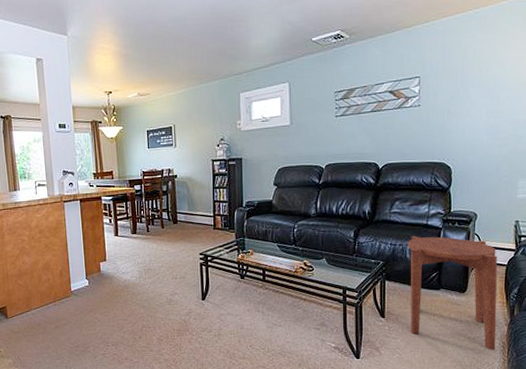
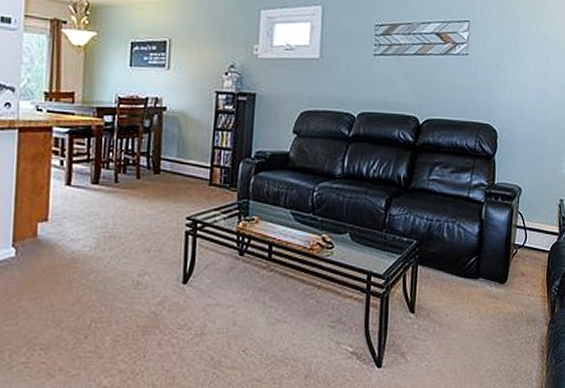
side table: present [408,235,497,350] -> none [443,210,540,355]

